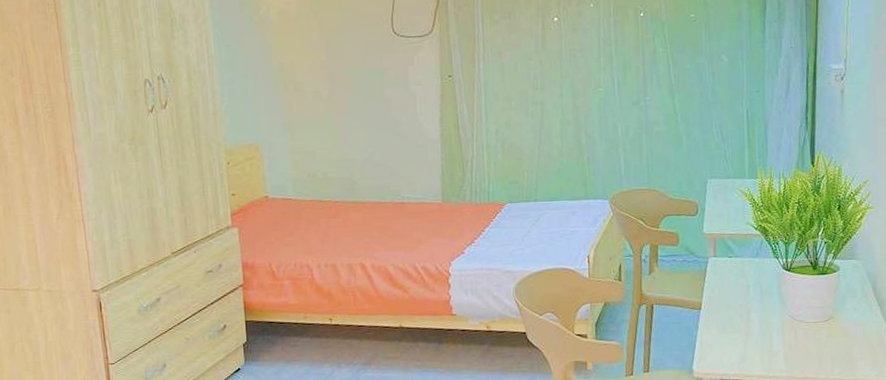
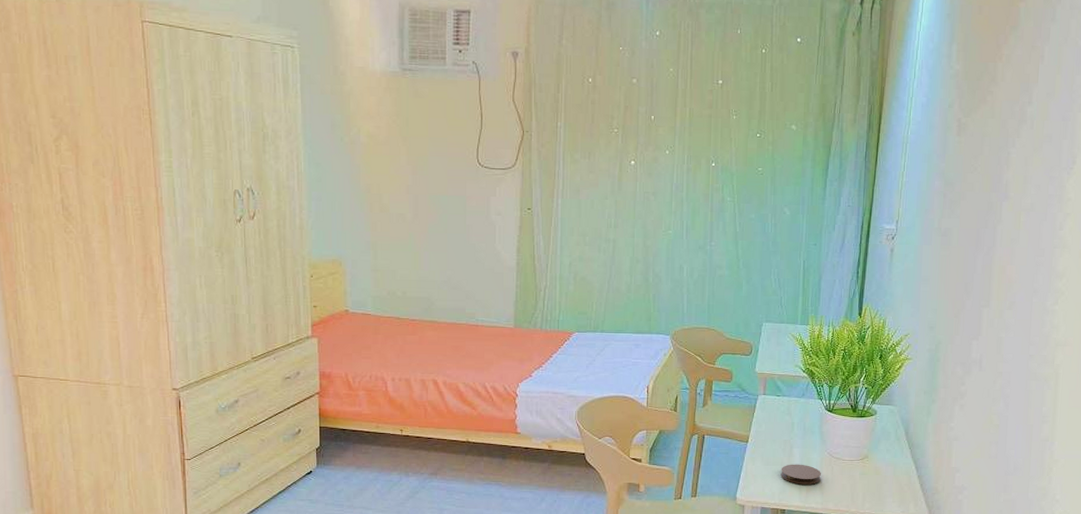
coaster: none [739,329,784,352] -> present [780,464,821,485]

